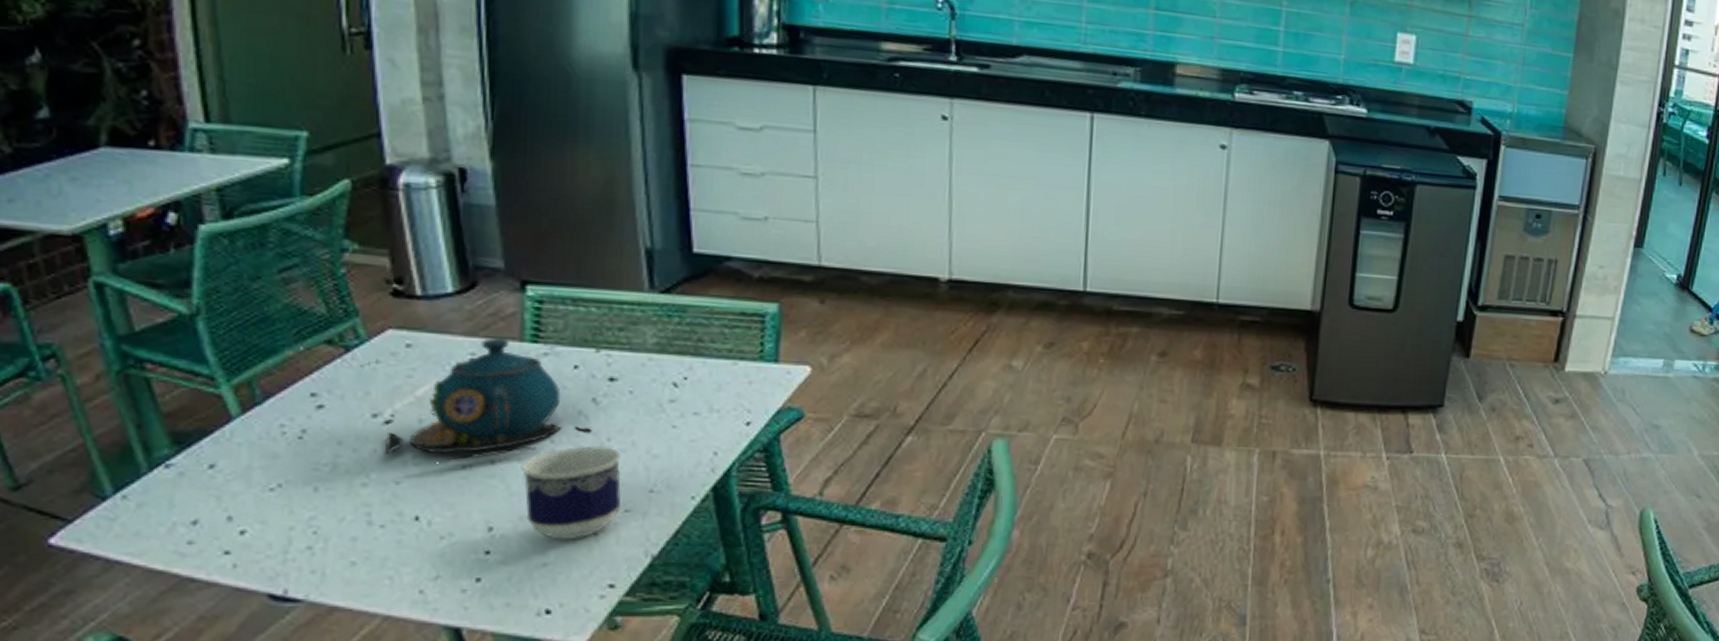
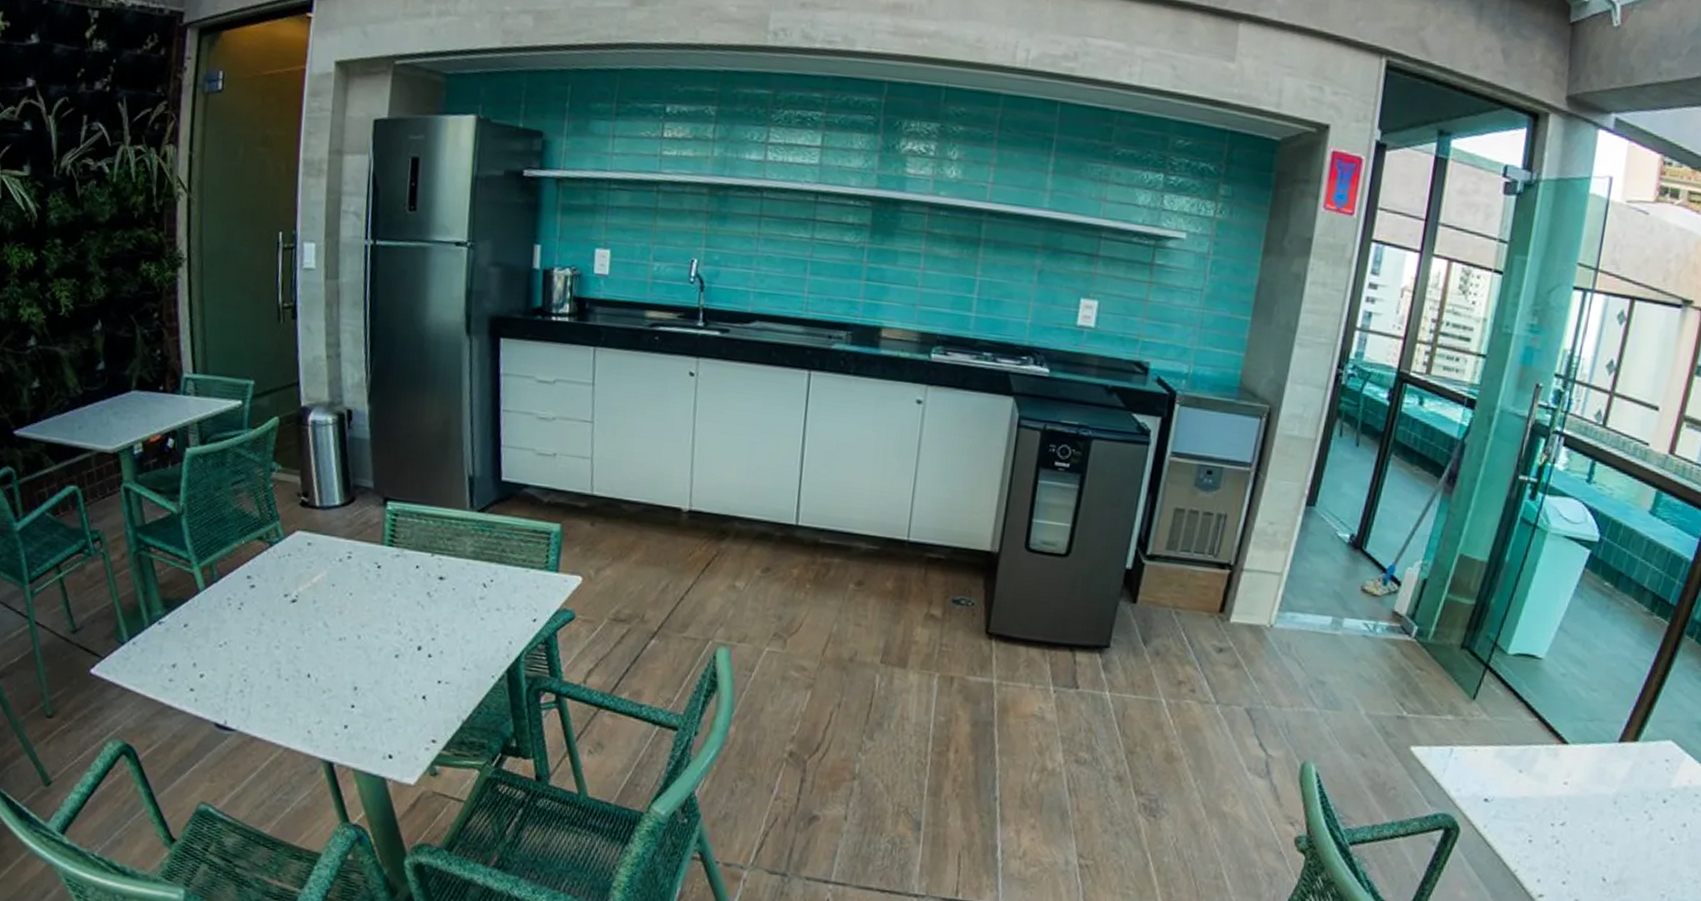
teapot: present [384,338,592,462] -> none [290,541,426,634]
cup: present [521,446,622,540] -> none [377,629,446,702]

